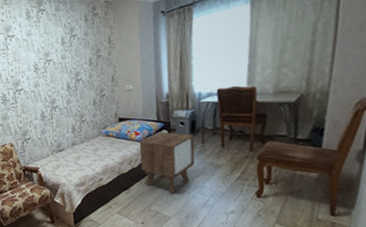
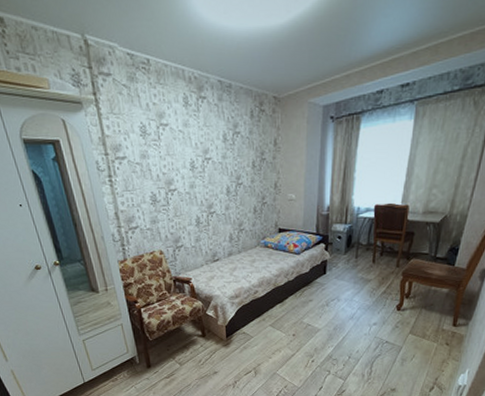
nightstand: present [139,131,195,194] -> none [297,244,349,307]

